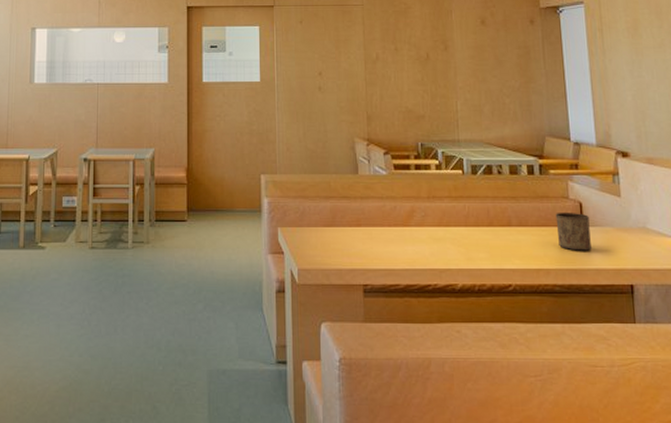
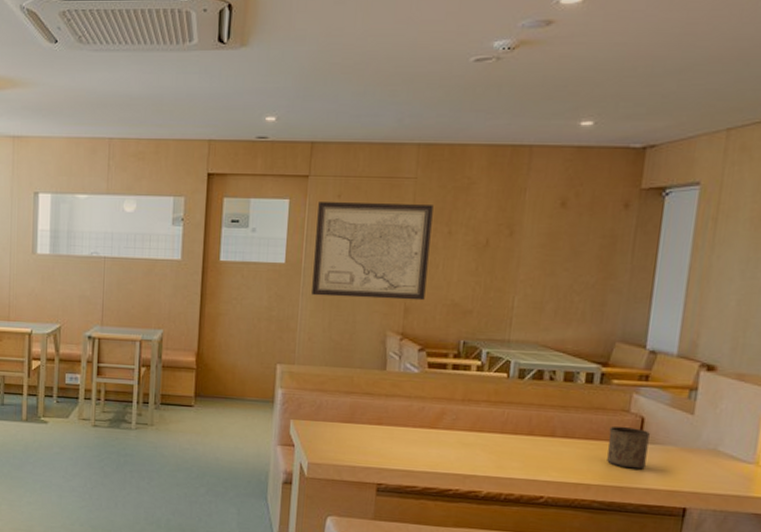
wall art: none [284,27,383,109] -> present [312,202,434,301]

